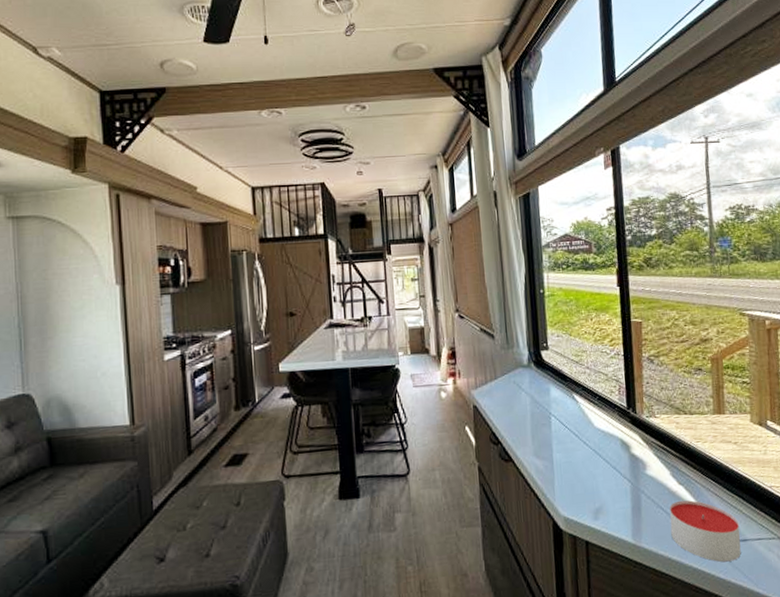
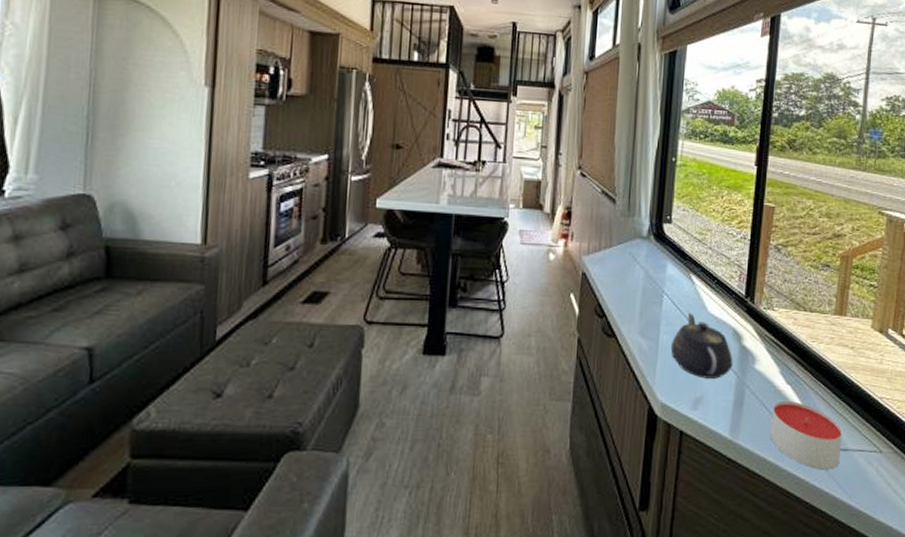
teapot: none [564,430,626,490] -> present [670,313,733,379]

